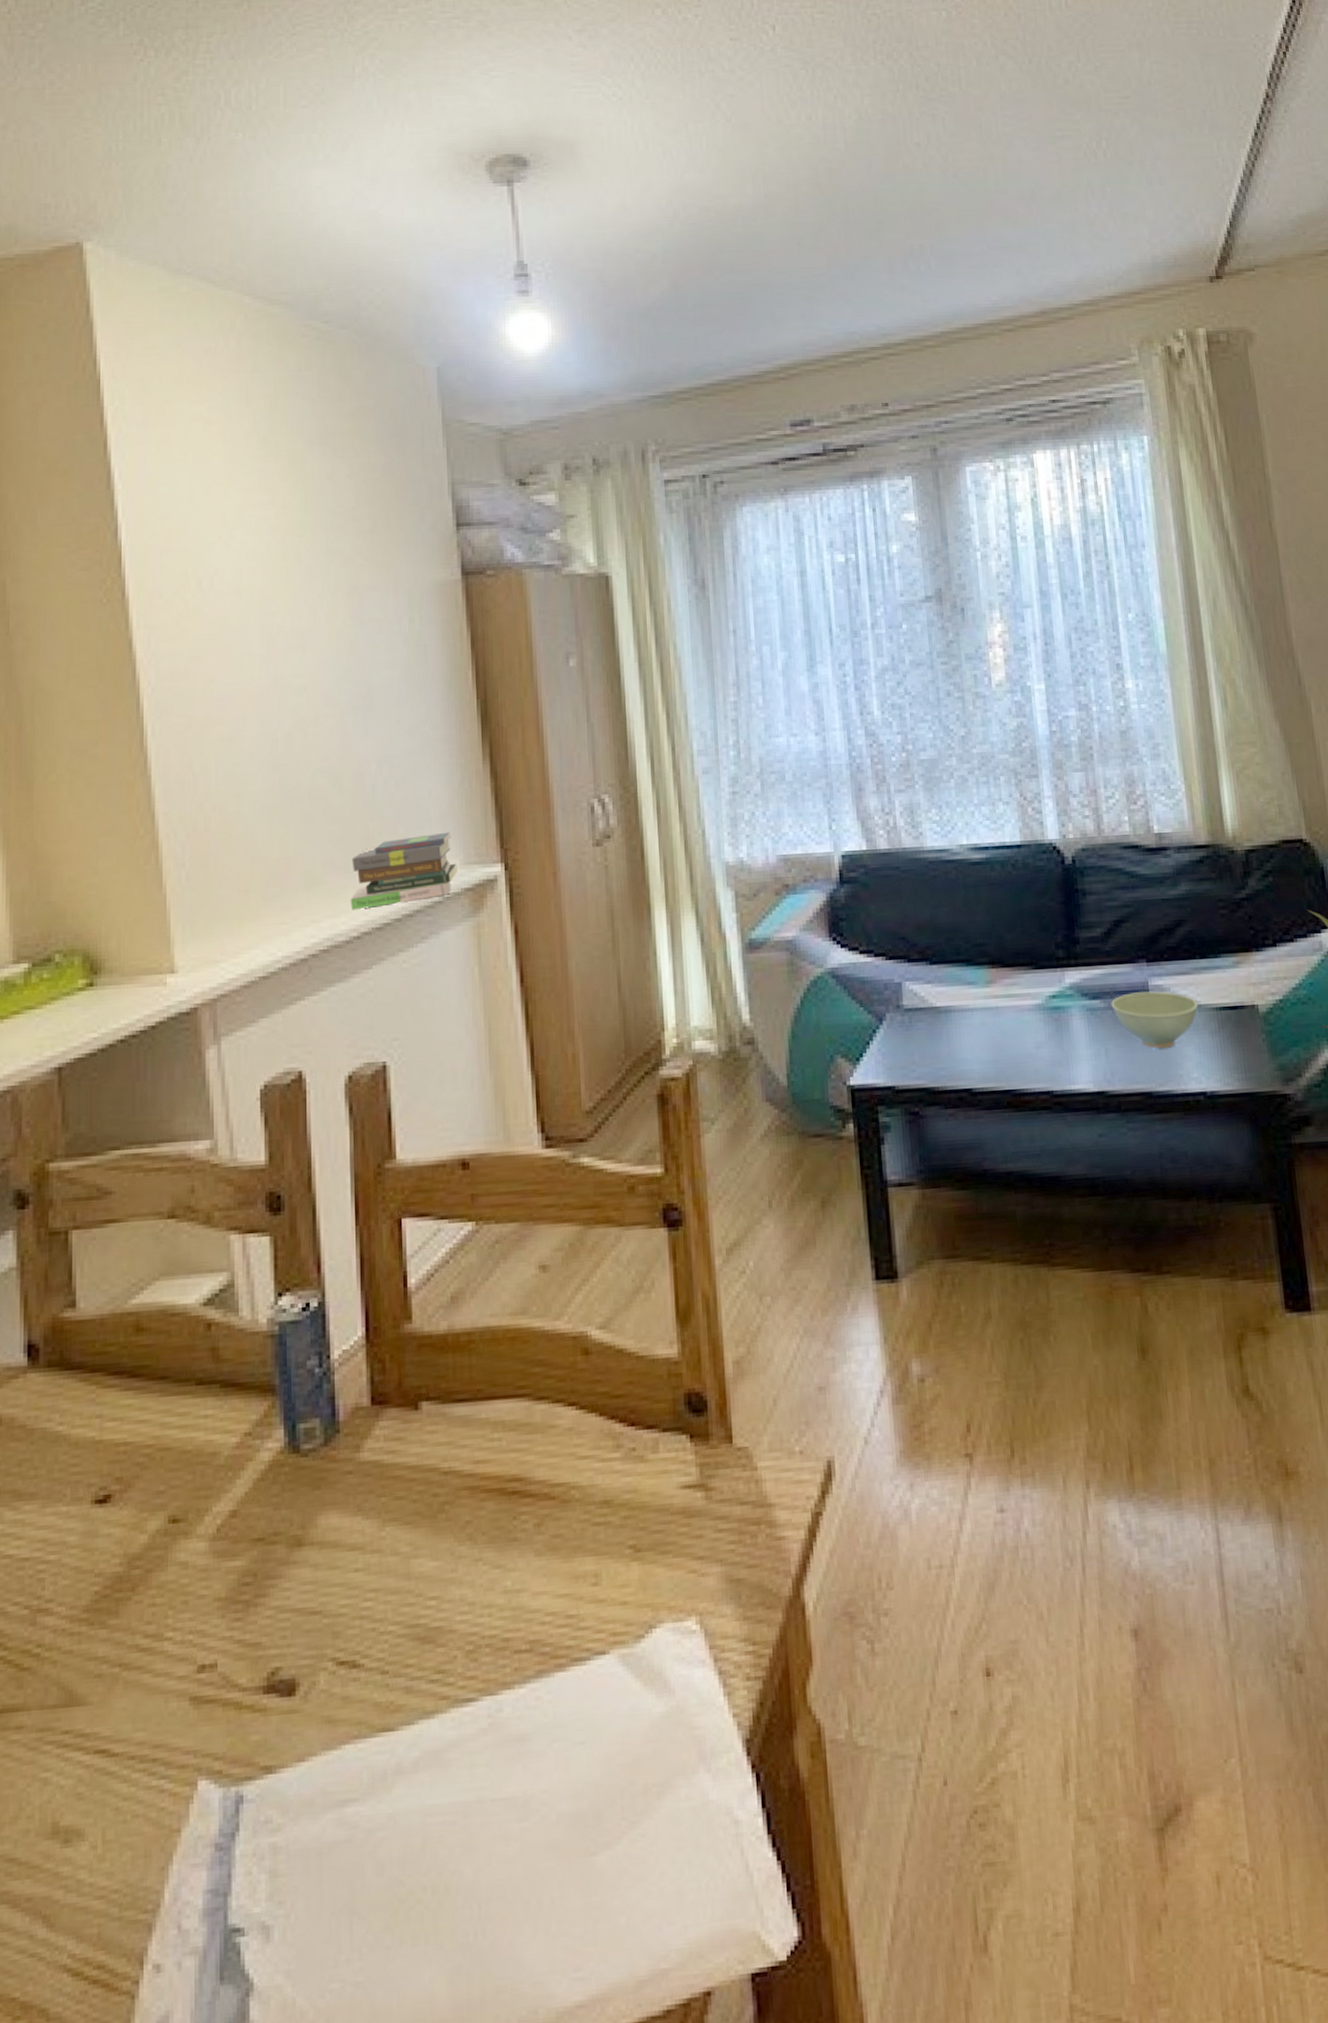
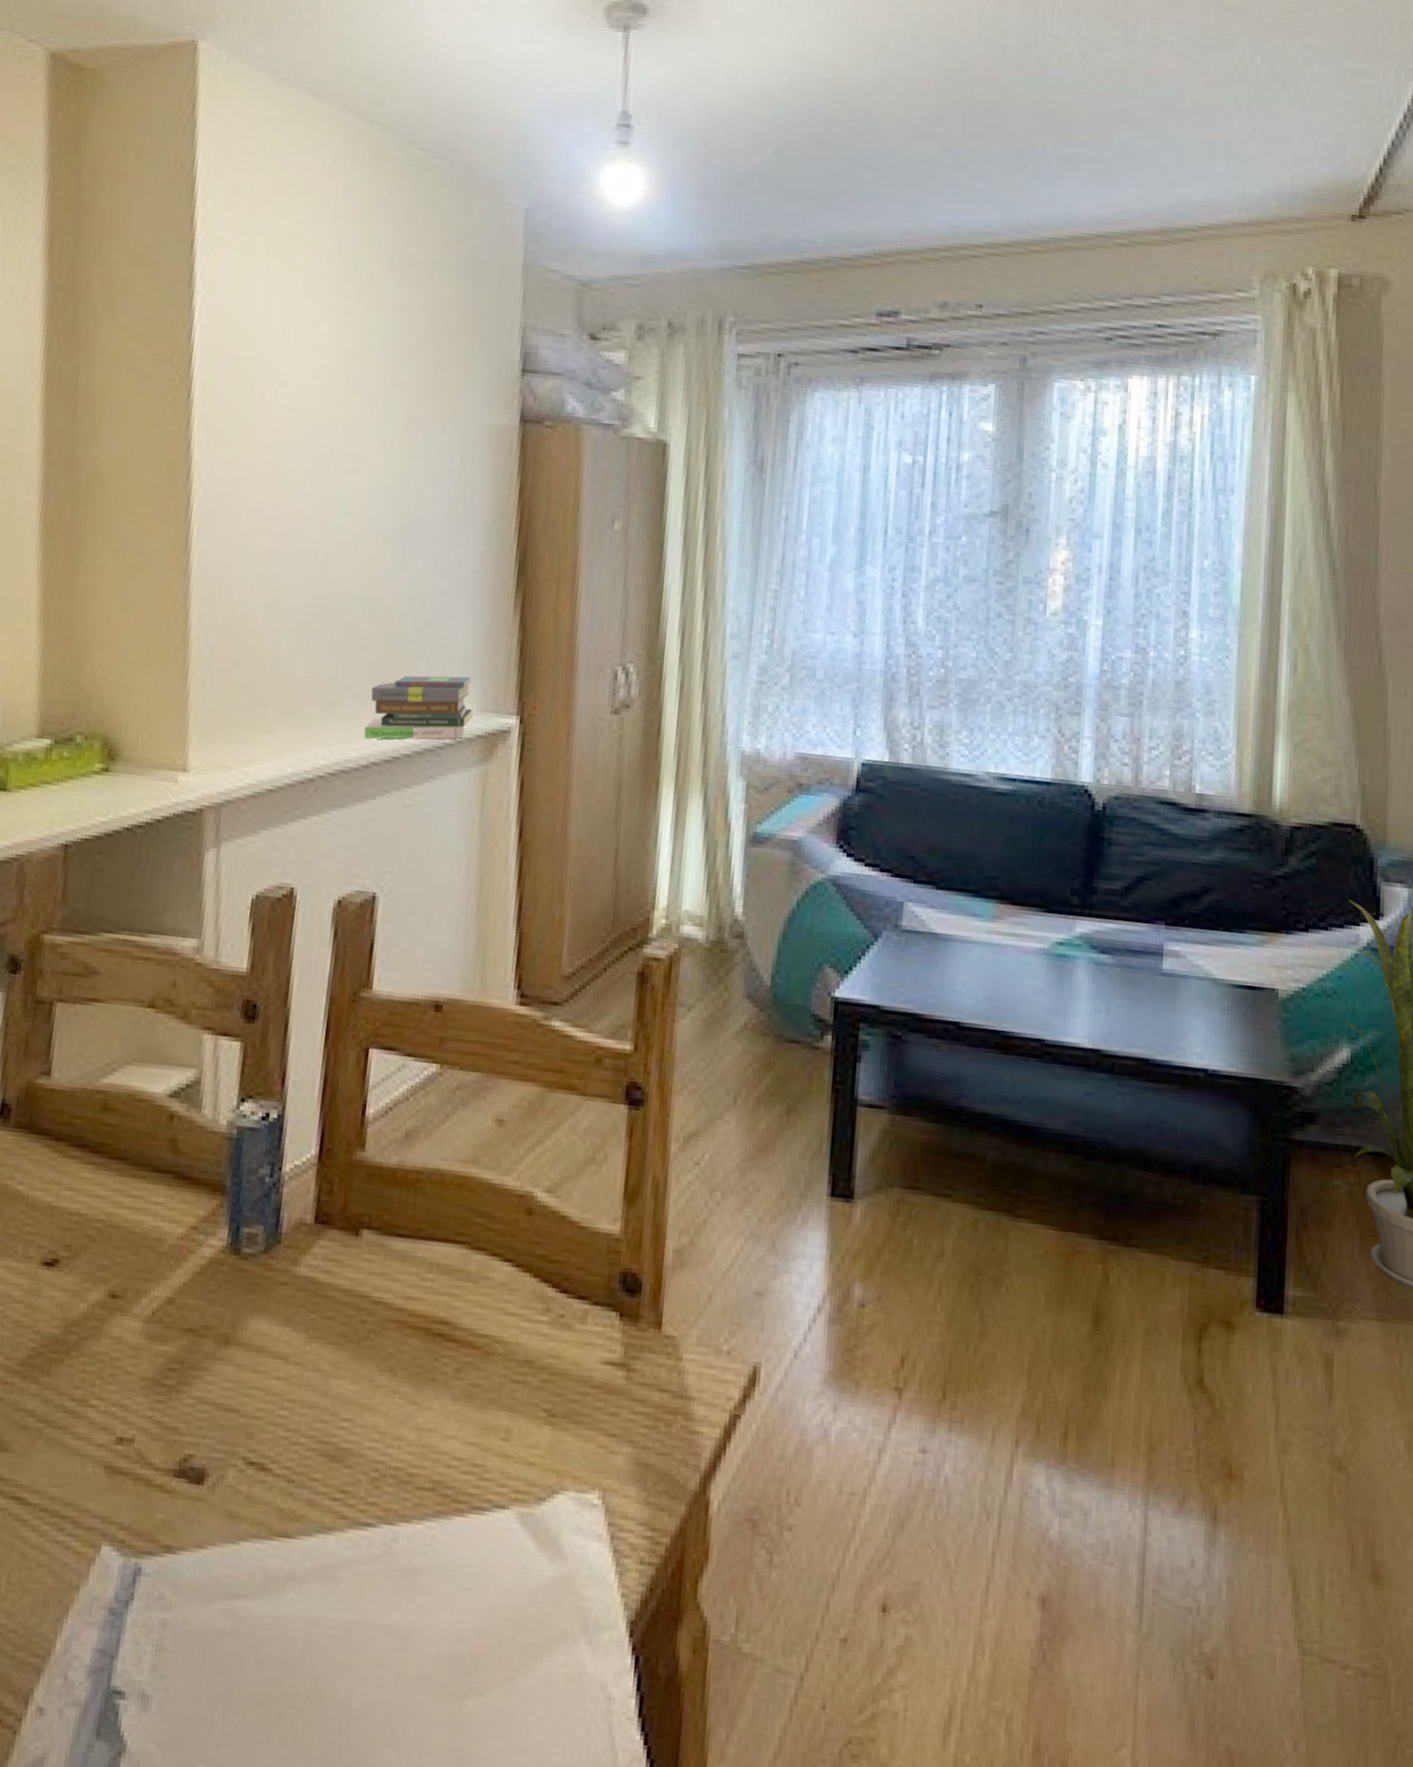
bowl: present [1111,991,1198,1049] -> none [1120,953,1213,1017]

